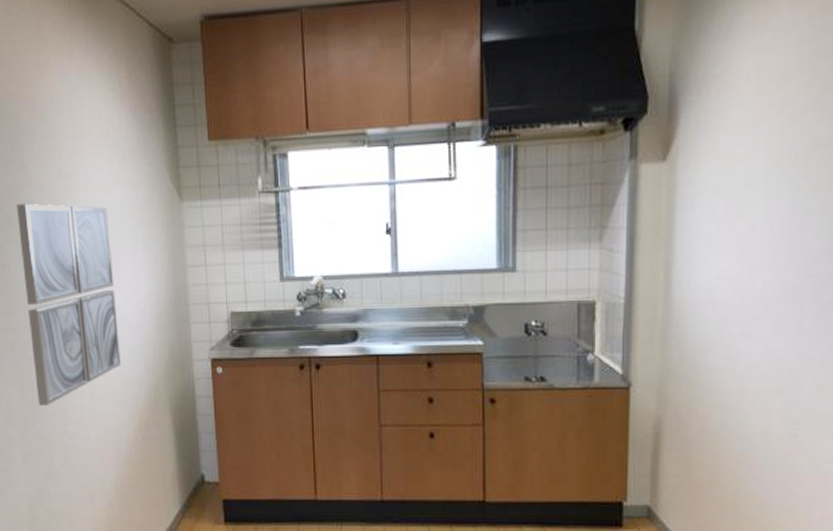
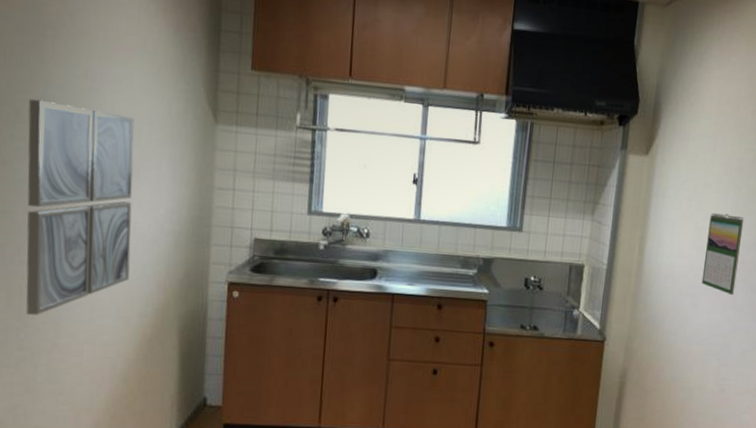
calendar: none [753,217,807,319] -> present [701,213,744,296]

